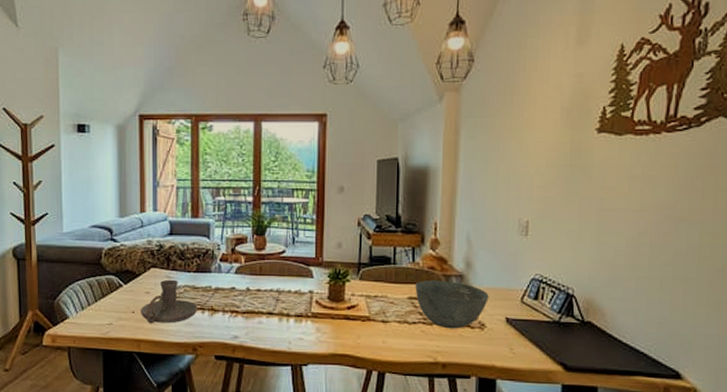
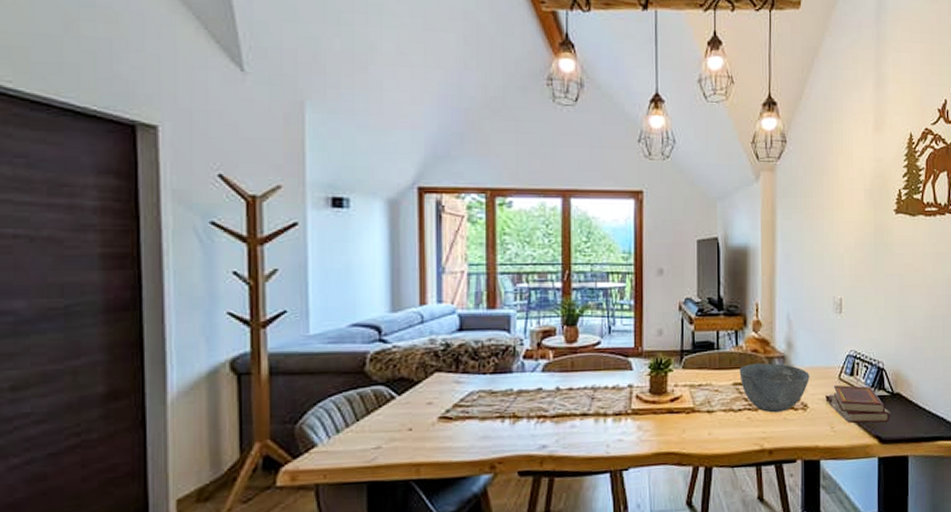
candle holder: present [141,279,198,324] -> none [421,384,496,442]
book set: none [509,307,579,350] -> present [829,385,891,423]

